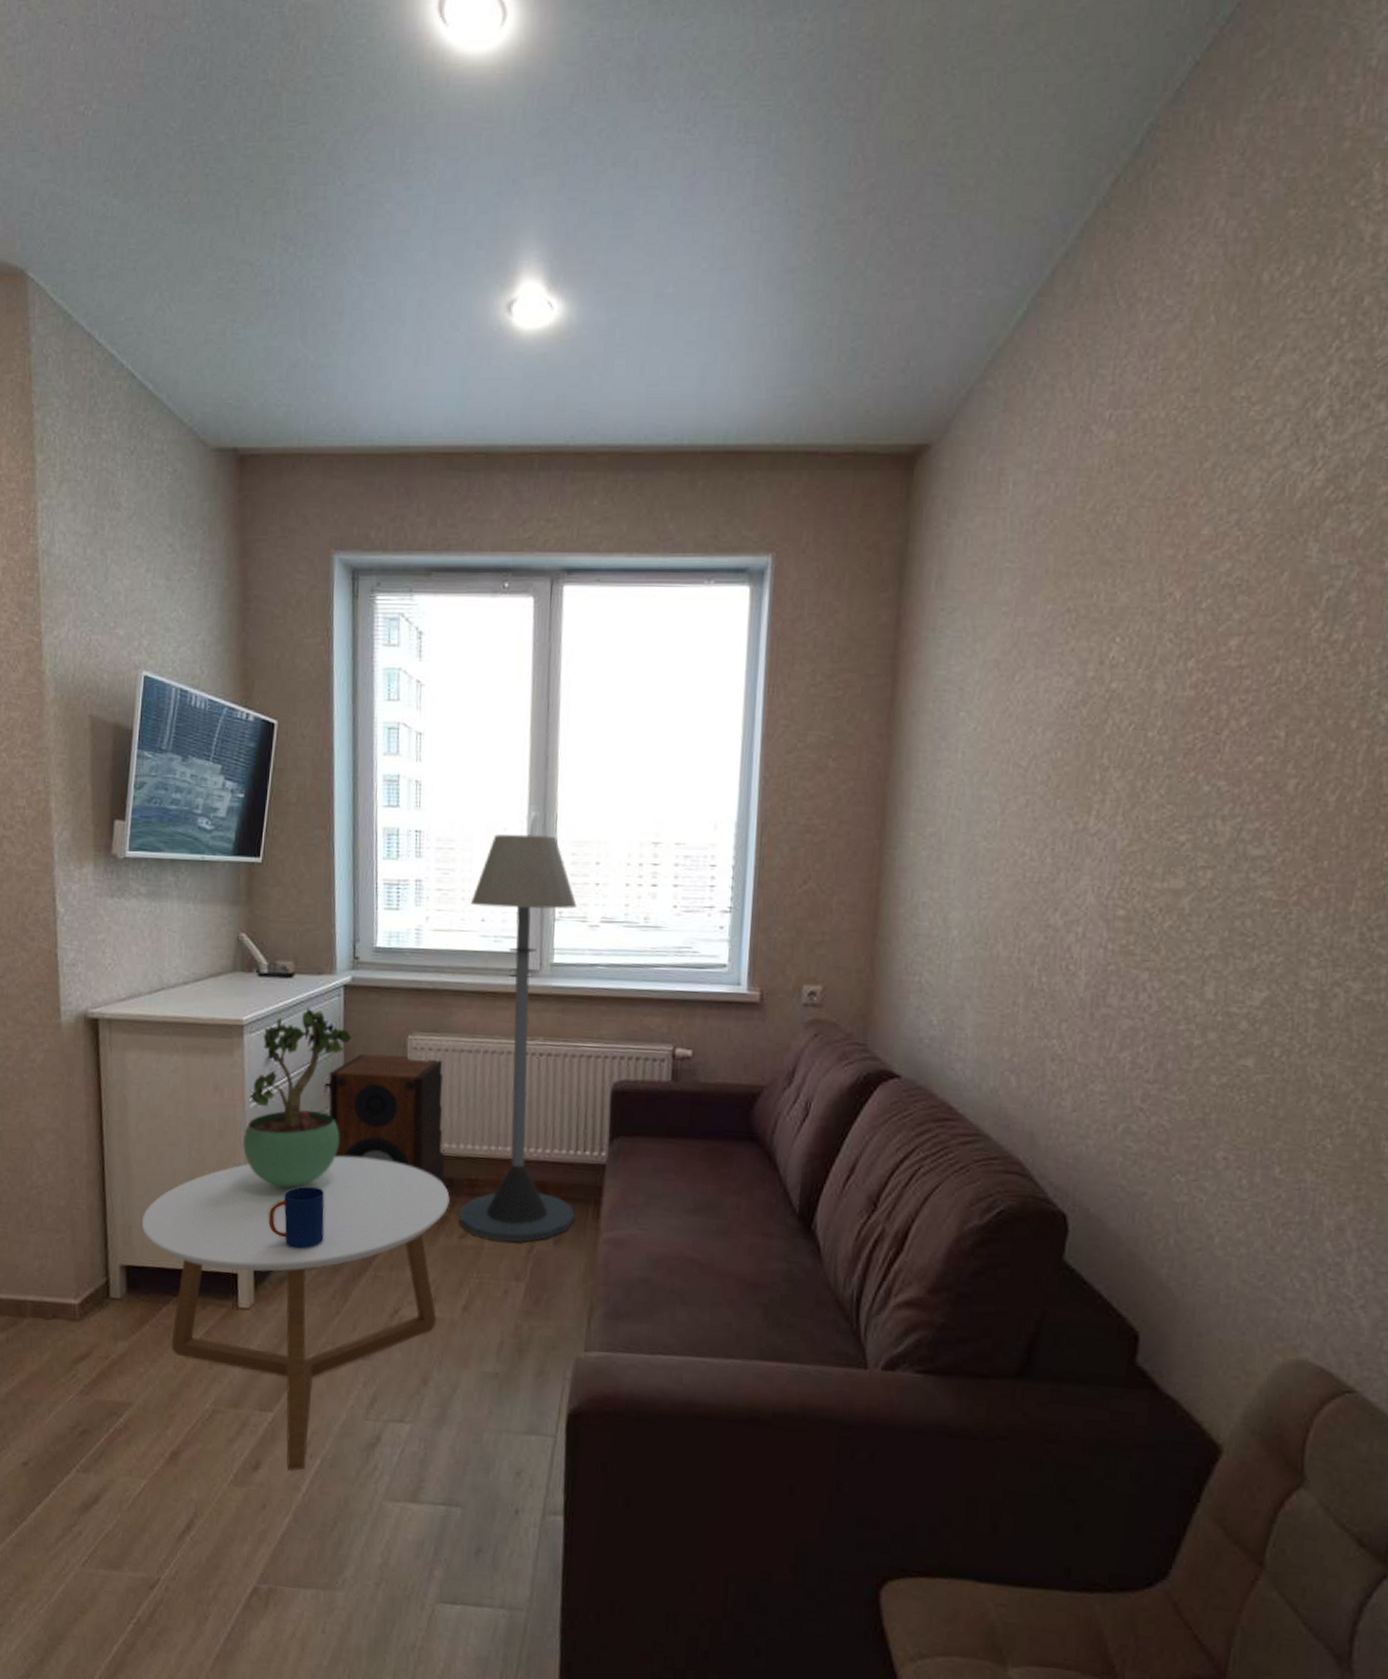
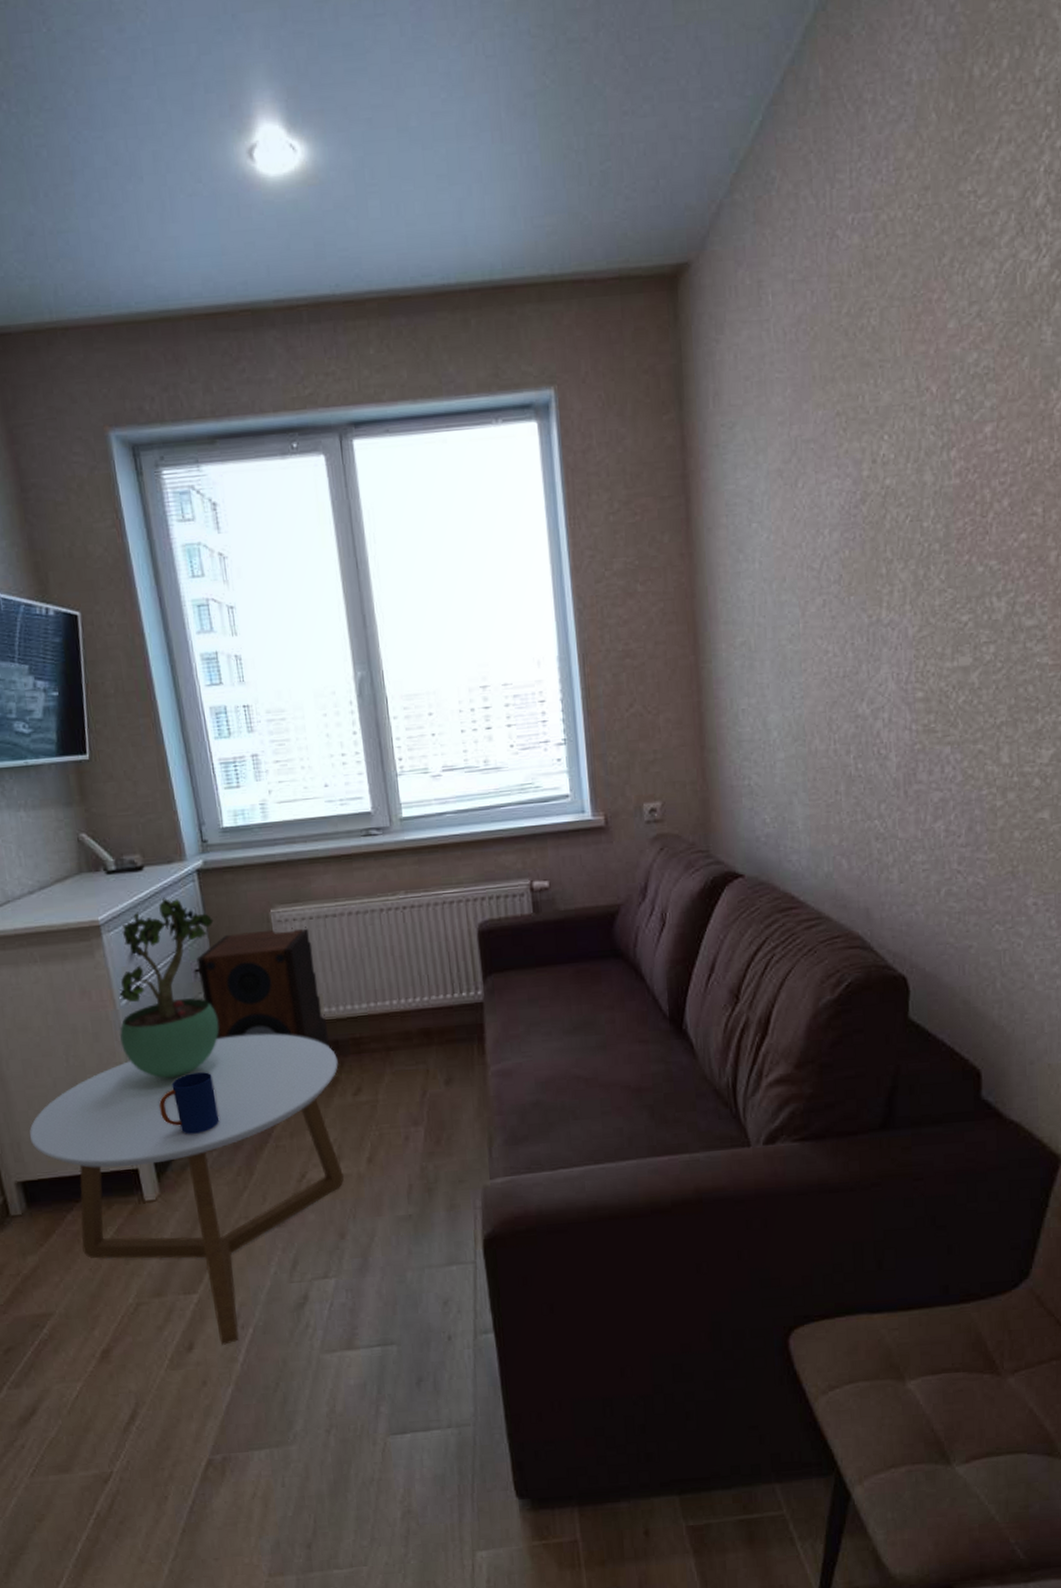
floor lamp: present [459,834,577,1243] -> none [310,693,462,1092]

